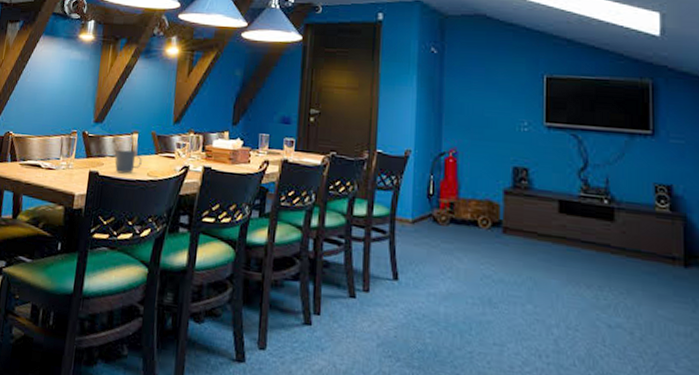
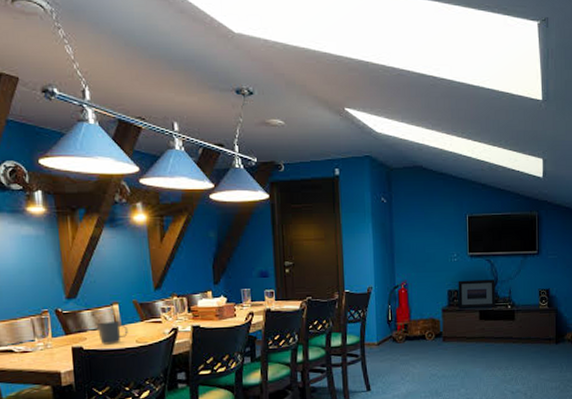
picture frame: none [527,156,585,199] -> present [458,279,496,309]

